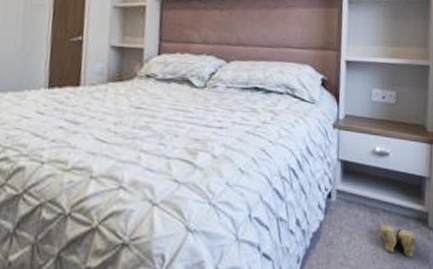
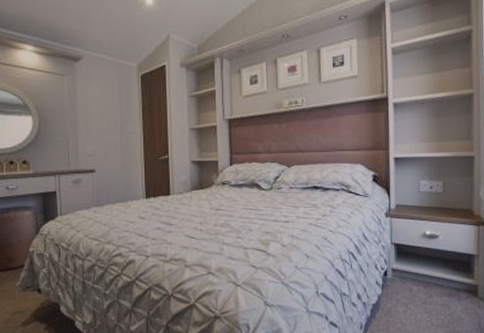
slippers: present [379,223,417,259] -> none [432,295,468,325]

